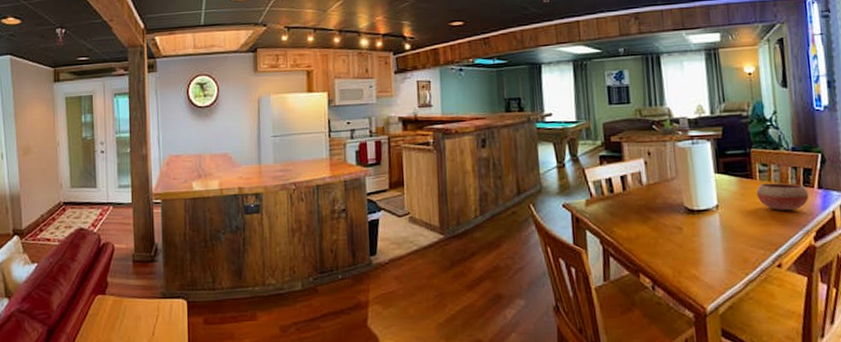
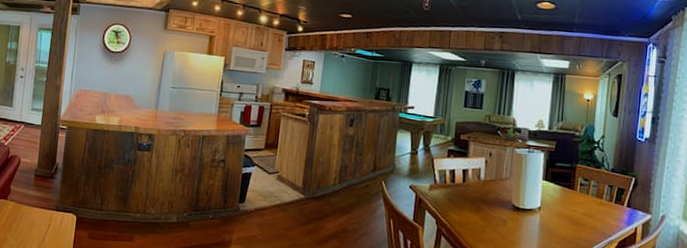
bowl: present [756,182,810,211] -> none [574,195,619,222]

